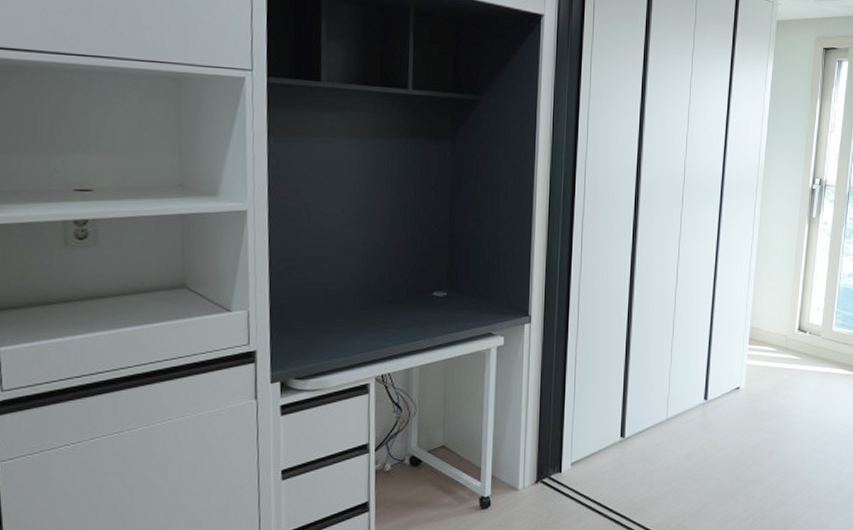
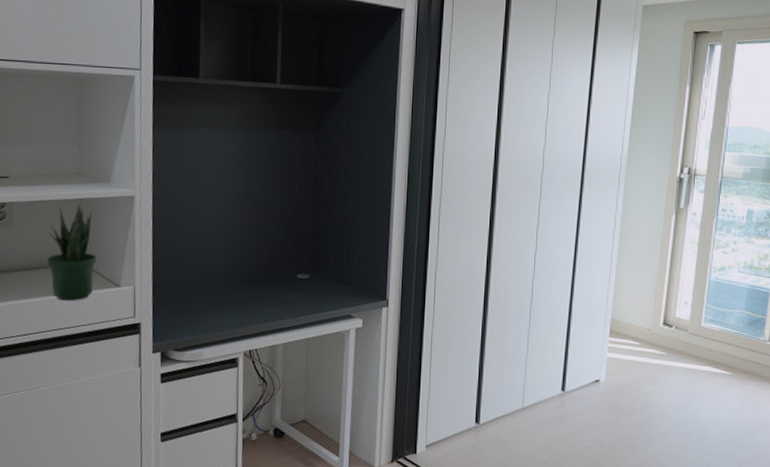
planter: none [142,221,202,331] -> present [47,205,97,302]

